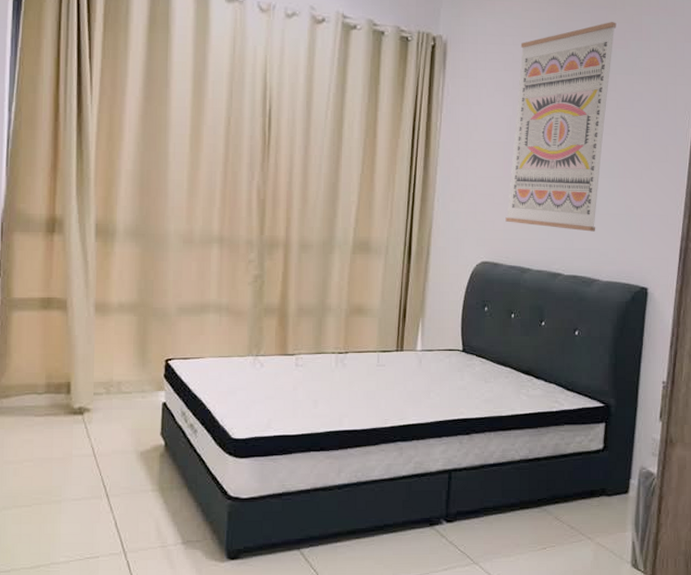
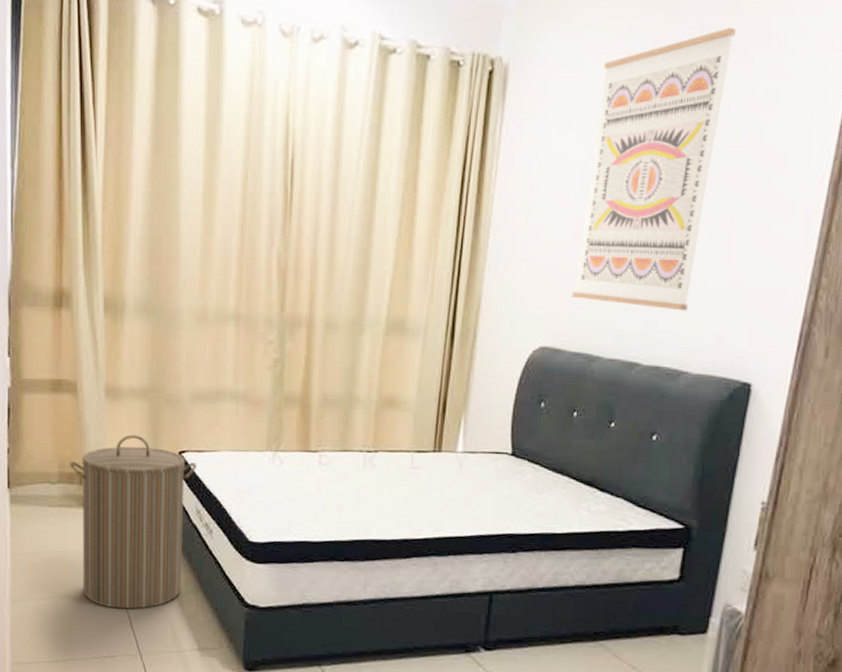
laundry hamper: none [57,346,183,510] -> present [70,434,197,610]

